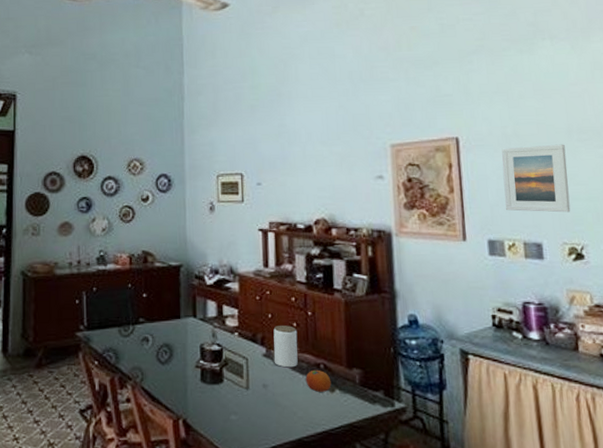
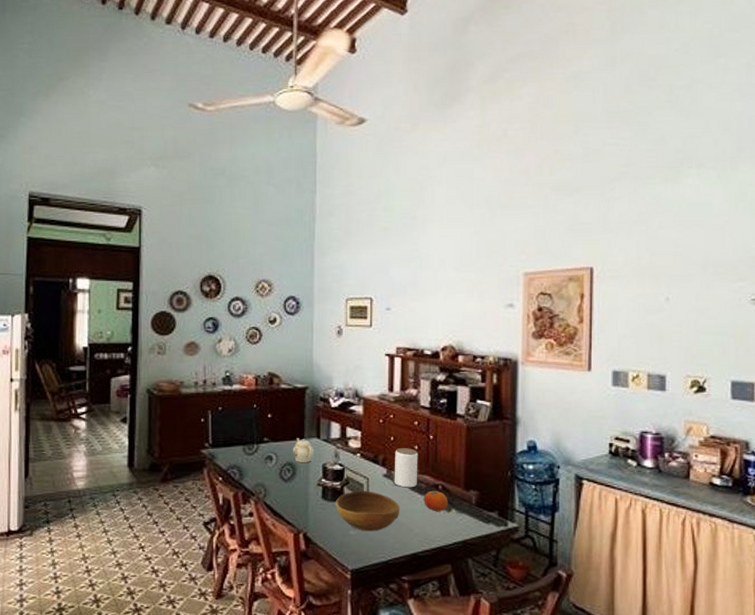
teapot: none [169,318,191,343] -> present [293,438,314,462]
bowl: none [214,371,282,416] -> present [335,490,400,532]
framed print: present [501,144,571,213] -> none [633,277,699,346]

